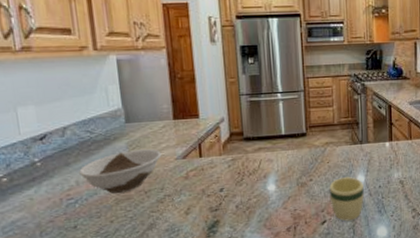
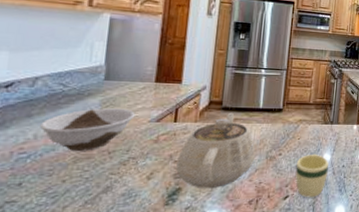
teapot: none [209,142,286,220] -> present [175,112,256,188]

